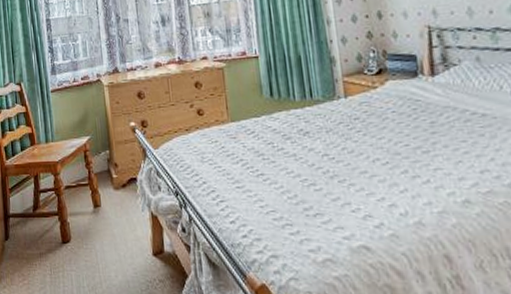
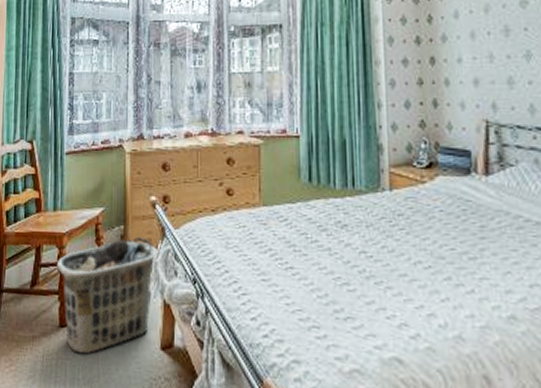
clothes hamper: none [53,158,143,265] -> present [56,236,160,355]

